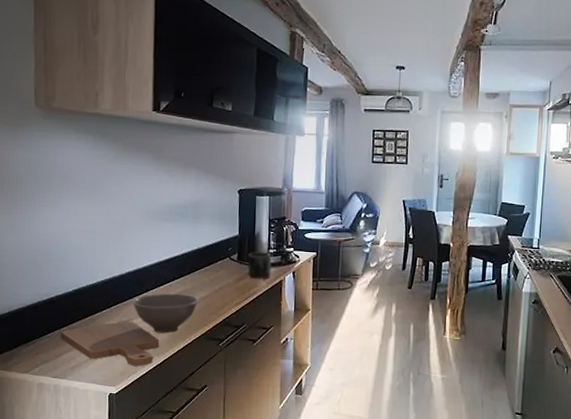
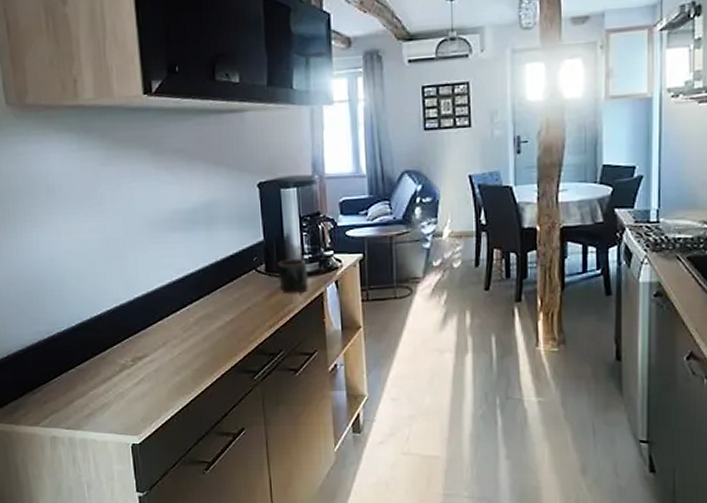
cutting board: present [60,321,159,367] -> none [67,357,183,411]
bowl: present [132,293,199,334] -> none [146,319,224,369]

